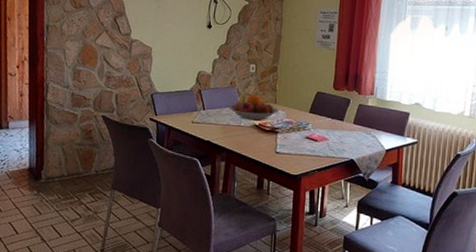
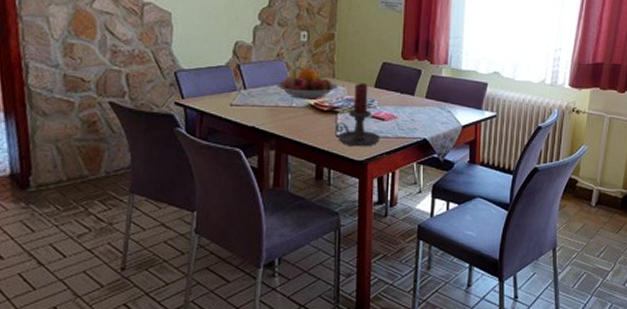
candle holder: none [275,109,313,163] -> present [335,83,380,147]

